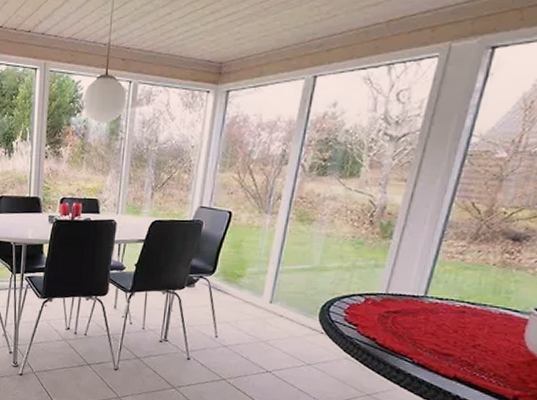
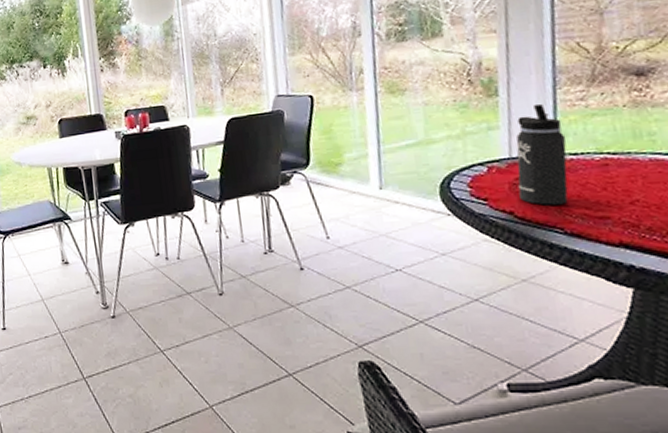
thermos bottle: none [384,252,438,339] -> present [516,104,568,205]

